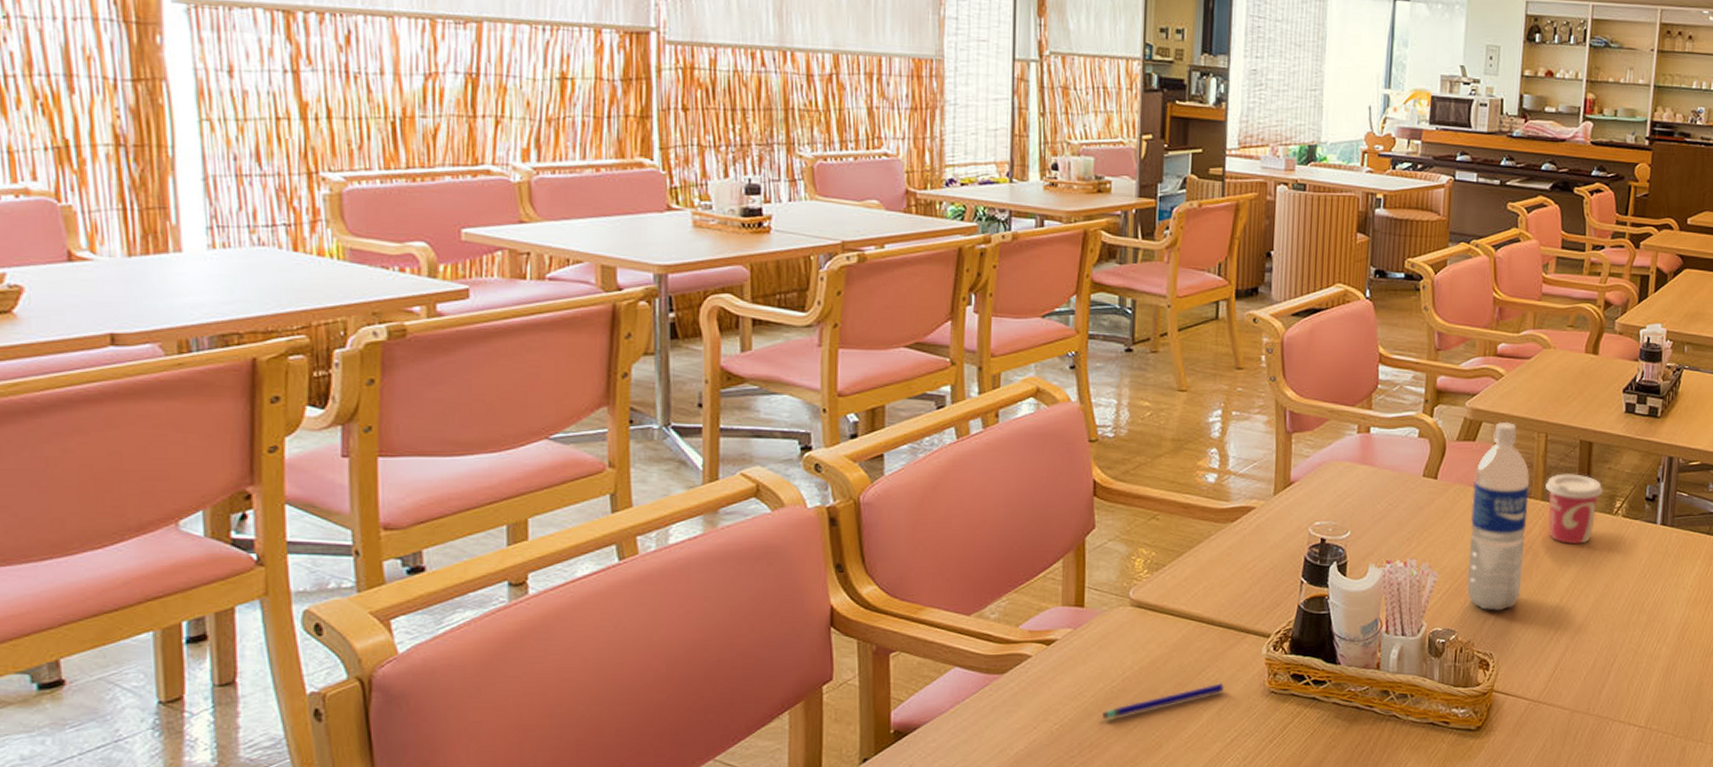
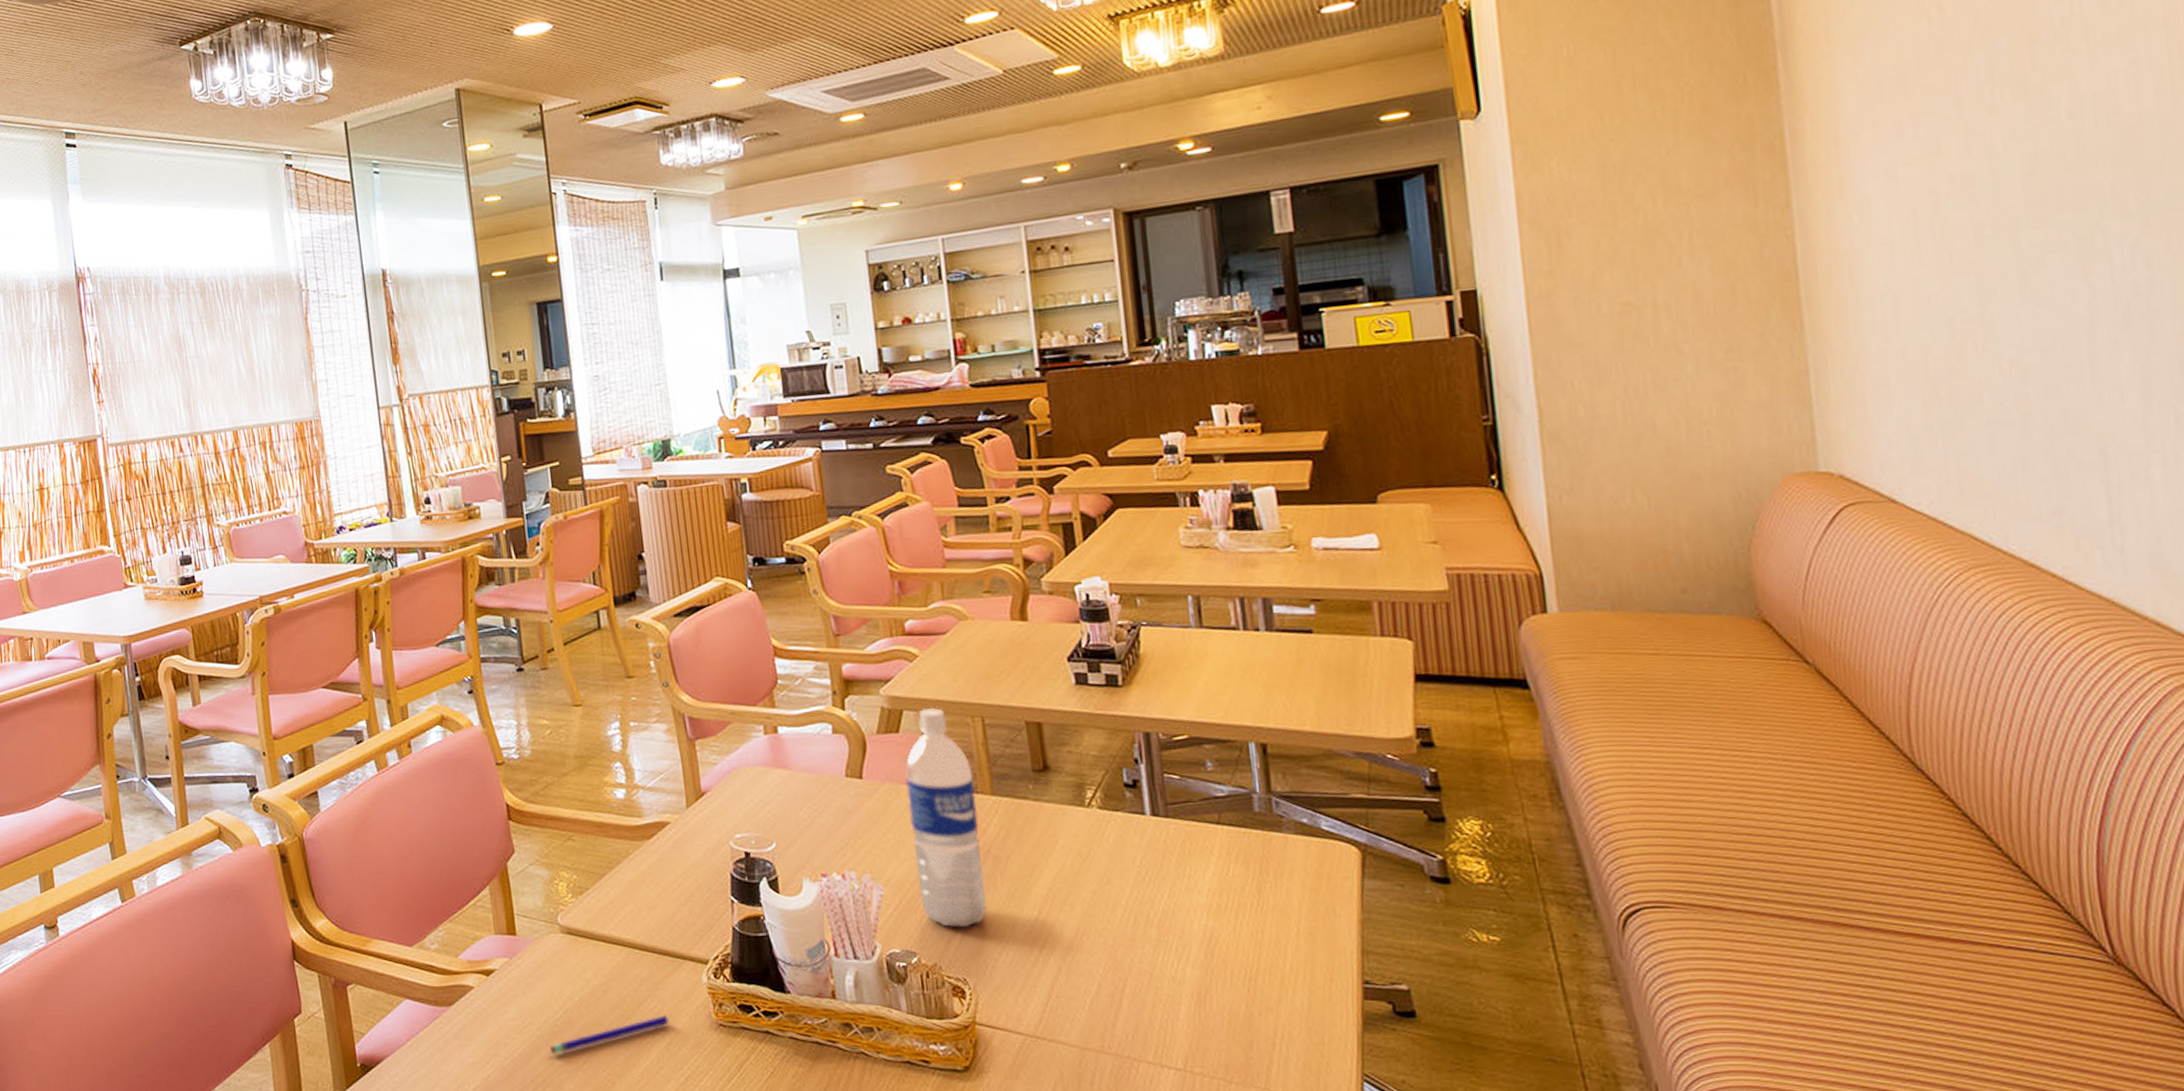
cup: present [1545,474,1604,544] -> none [993,761,1067,844]

